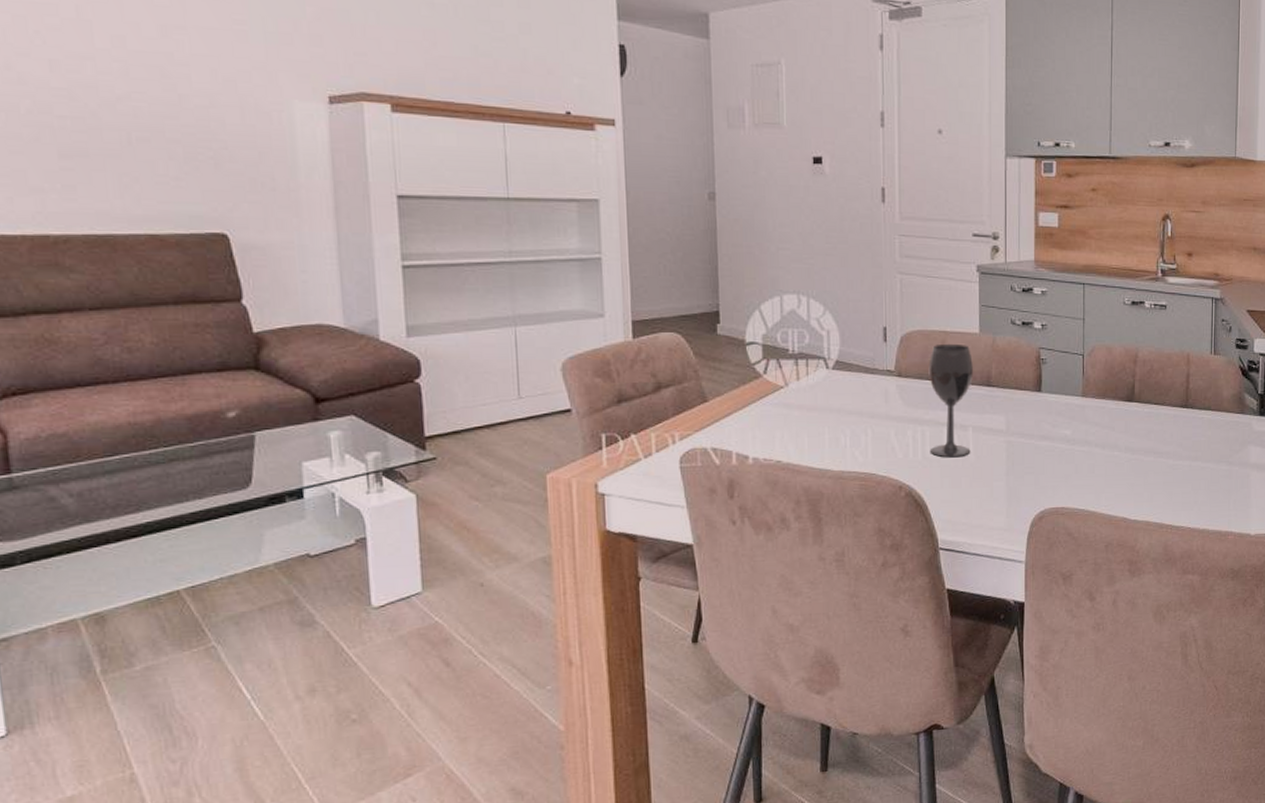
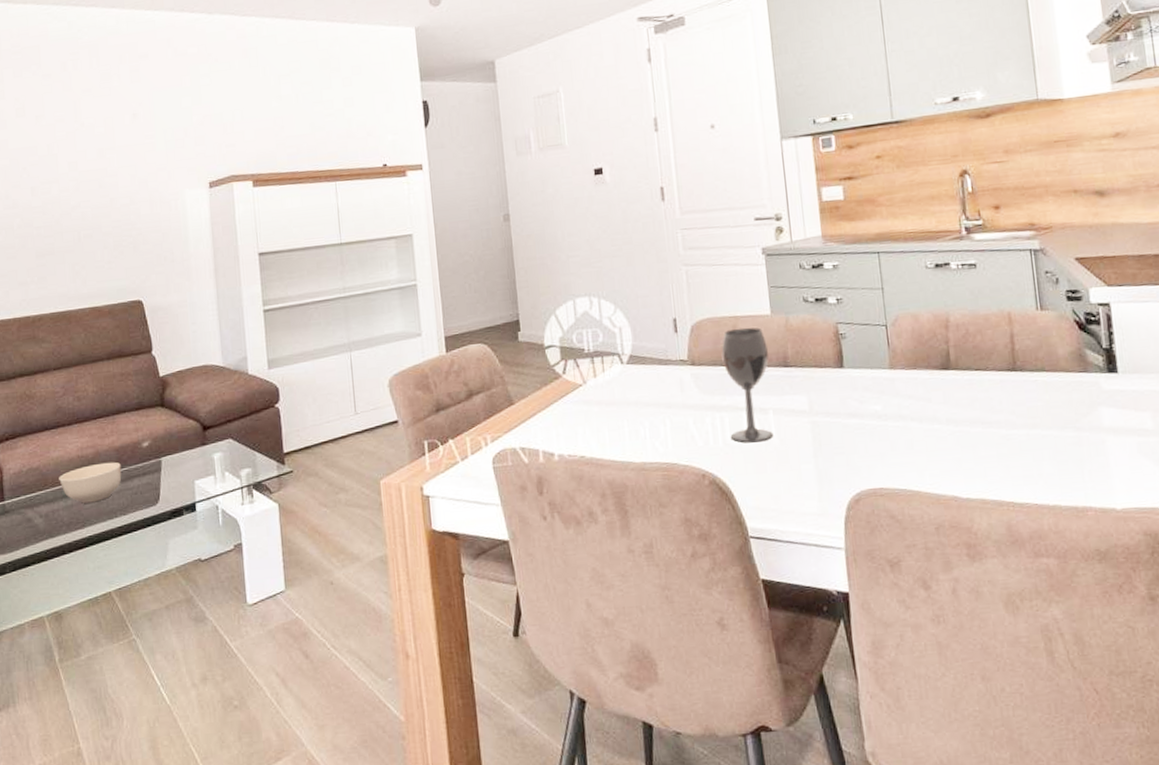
bowl: none [99,433,196,482] -> present [59,462,122,504]

